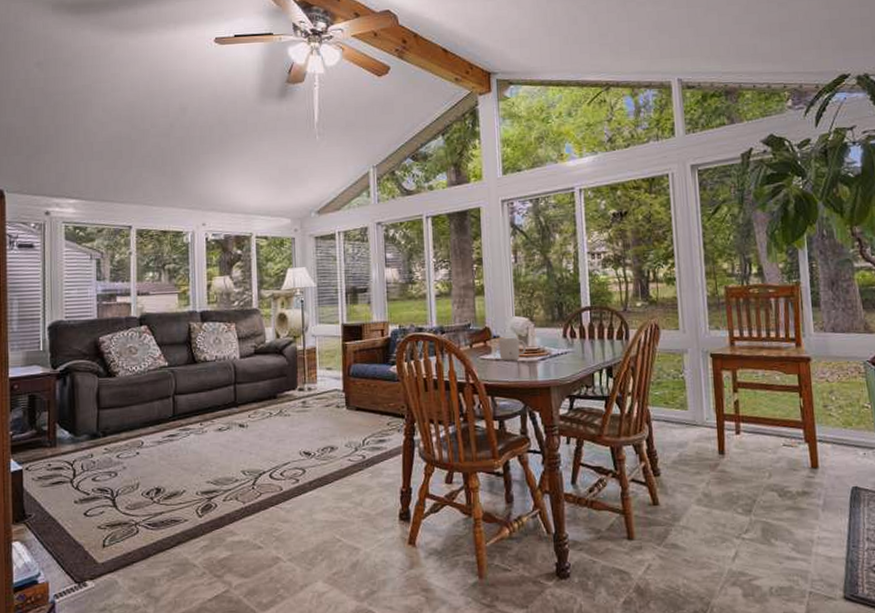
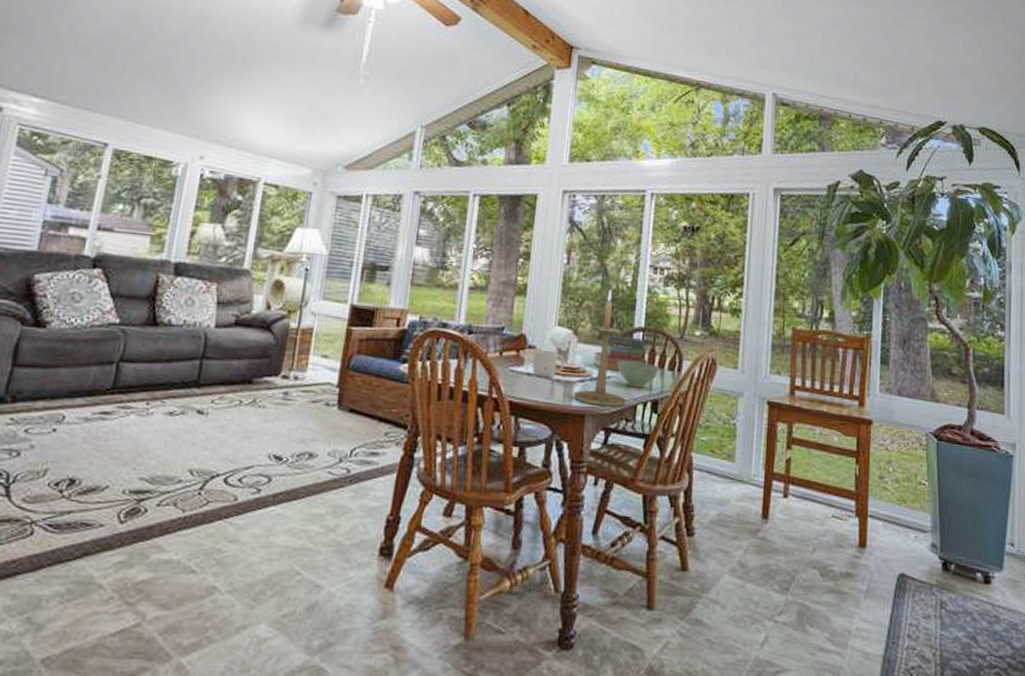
candlestick: none [537,279,584,378] -> present [573,290,627,407]
books: none [550,316,598,347] -> present [593,334,647,371]
bowl: none [571,336,609,359] -> present [617,360,660,388]

